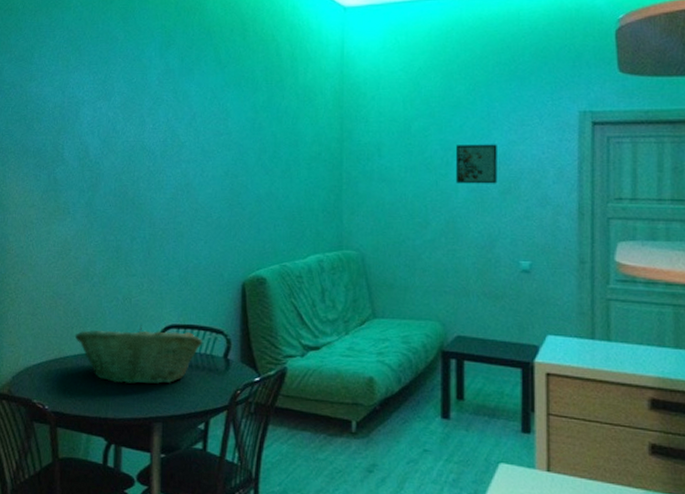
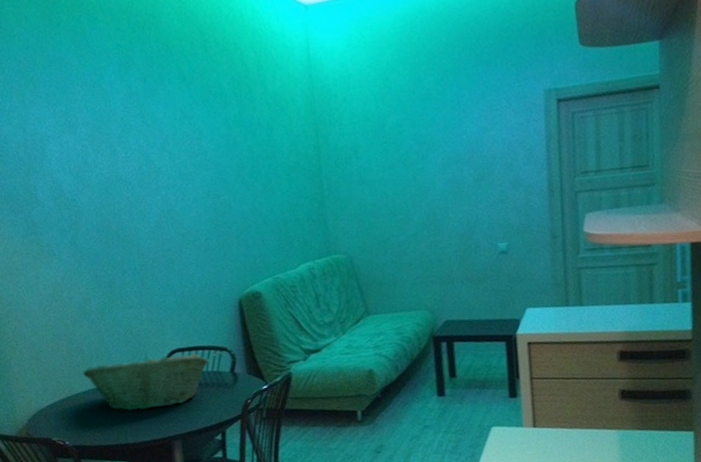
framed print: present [455,144,498,184] -> none [429,132,472,177]

